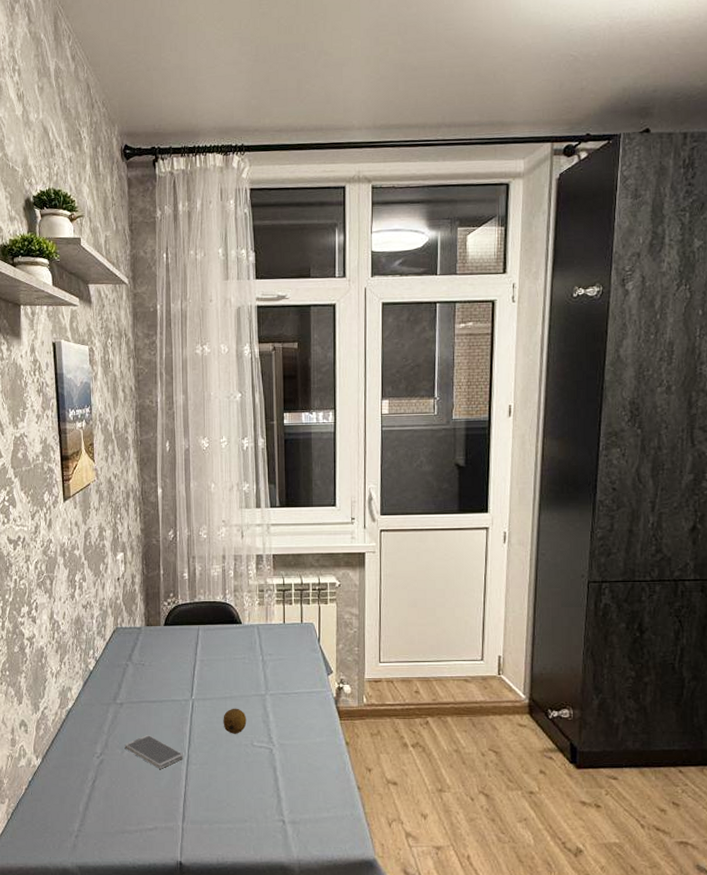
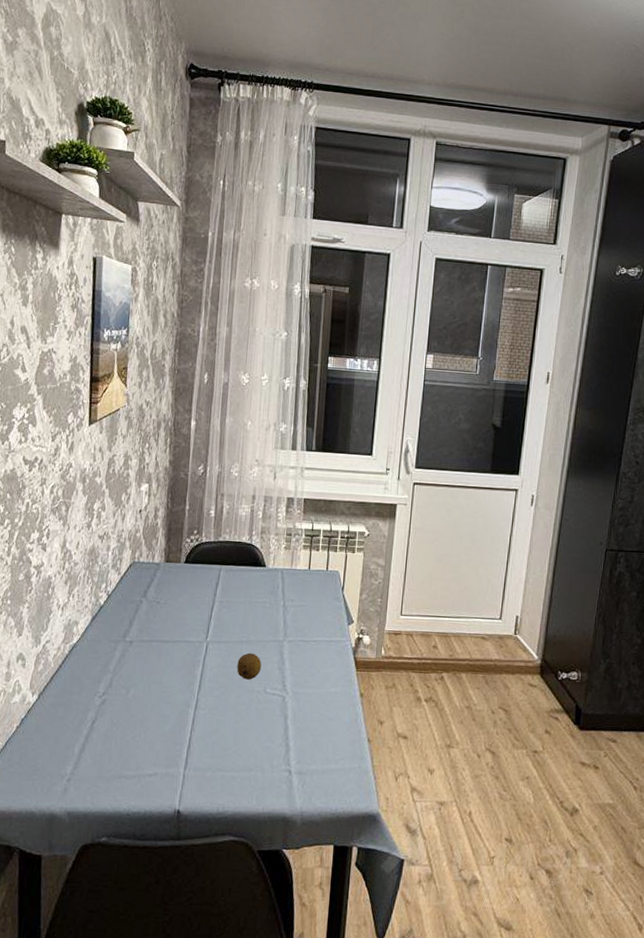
smartphone: present [124,734,183,769] -> none [130,675,192,712]

